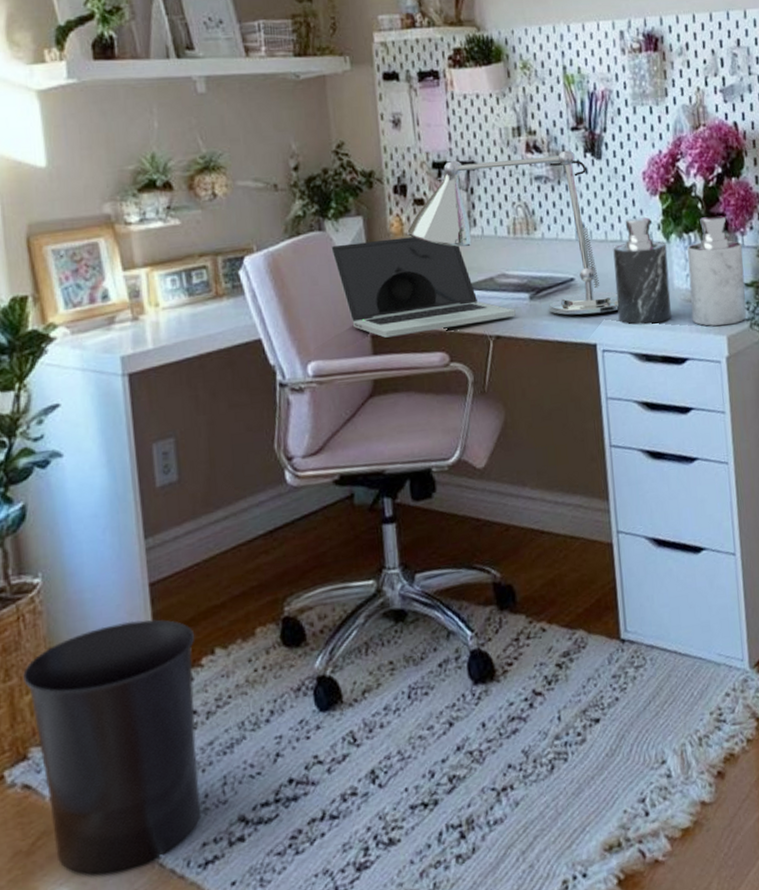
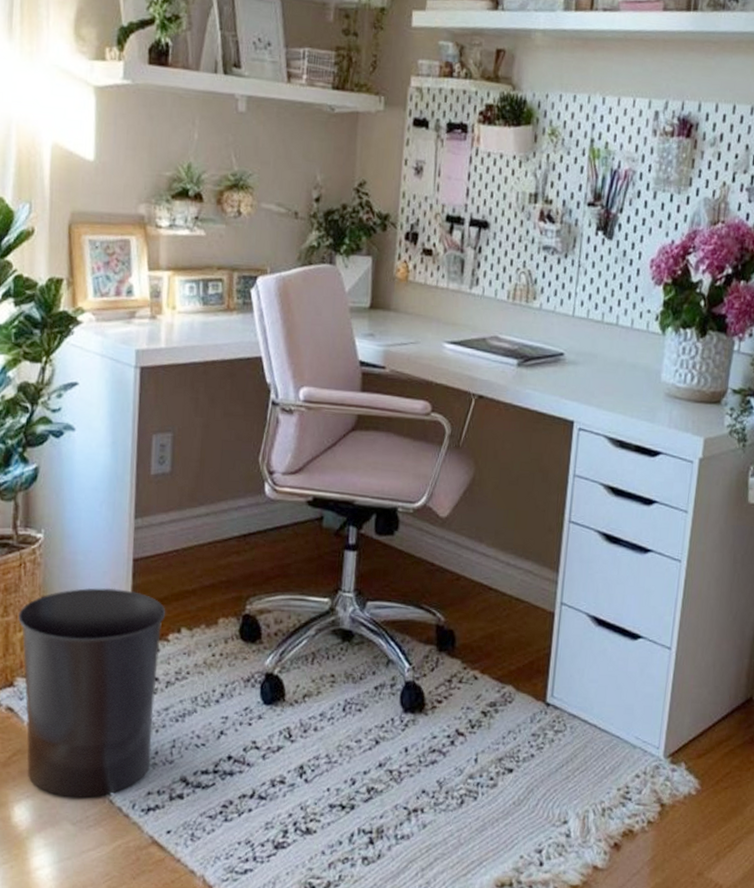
laptop: present [331,236,516,338] -> none [338,281,502,380]
desk lamp: present [407,150,619,315] -> none [411,217,603,393]
candle: present [613,215,747,326] -> none [600,303,738,428]

